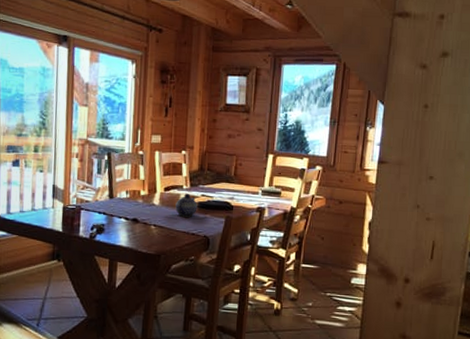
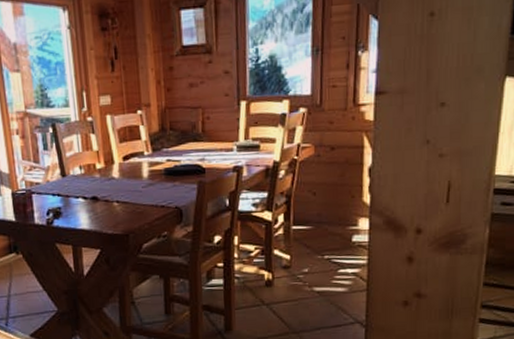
teapot: present [175,194,198,217] -> none [138,160,164,188]

